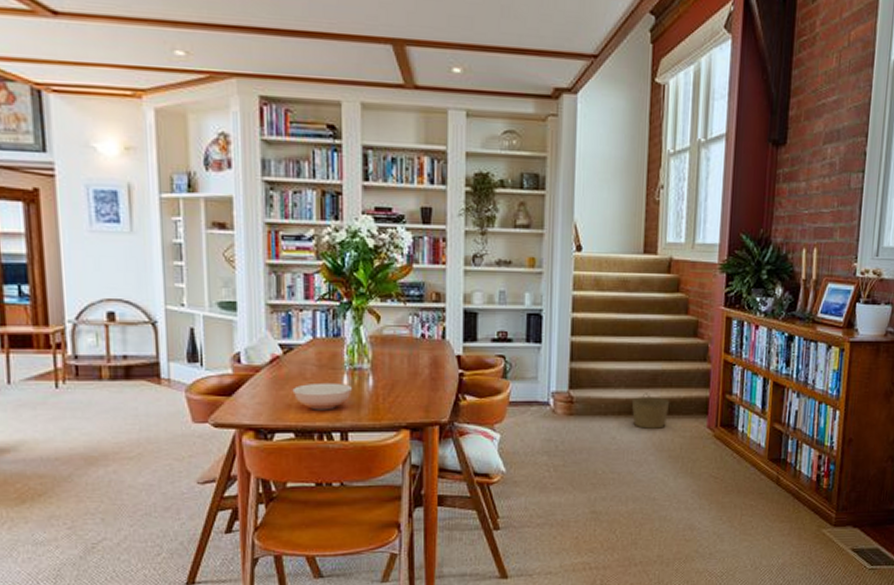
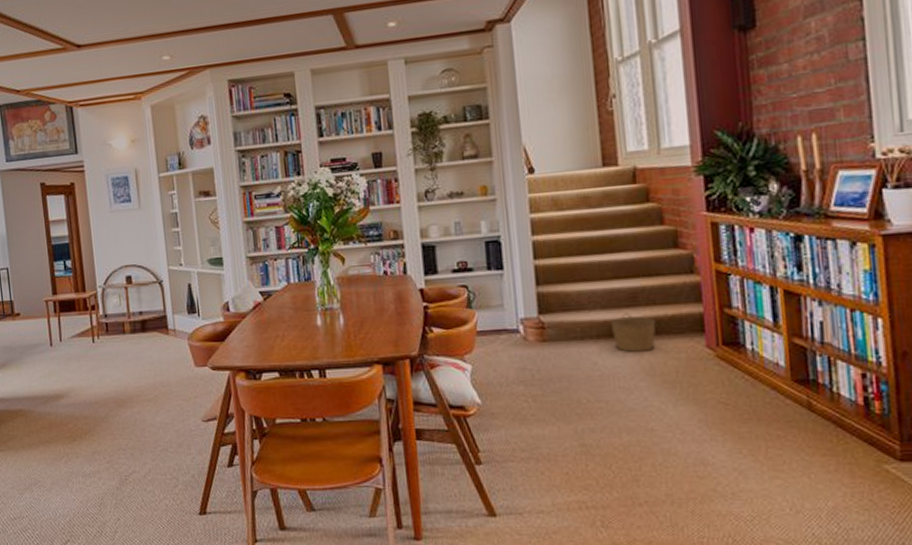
bowl: present [292,382,352,410] -> none [274,323,325,350]

